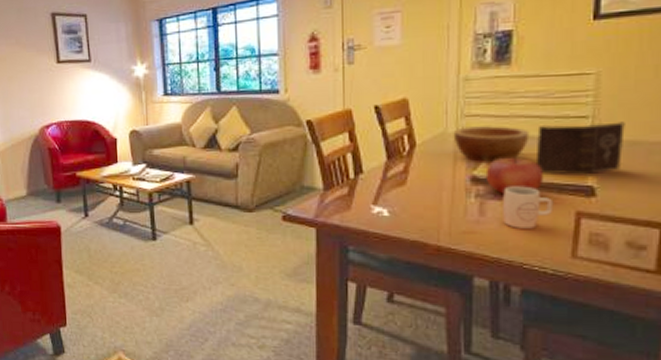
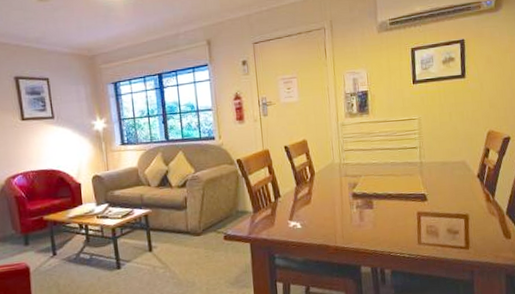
bowl: present [453,126,530,162] -> none [338,156,385,183]
fruit: present [485,157,544,194] -> none [361,177,397,205]
mug: present [501,186,554,229] -> none [373,197,404,228]
book: present [535,122,625,175] -> none [389,150,439,188]

